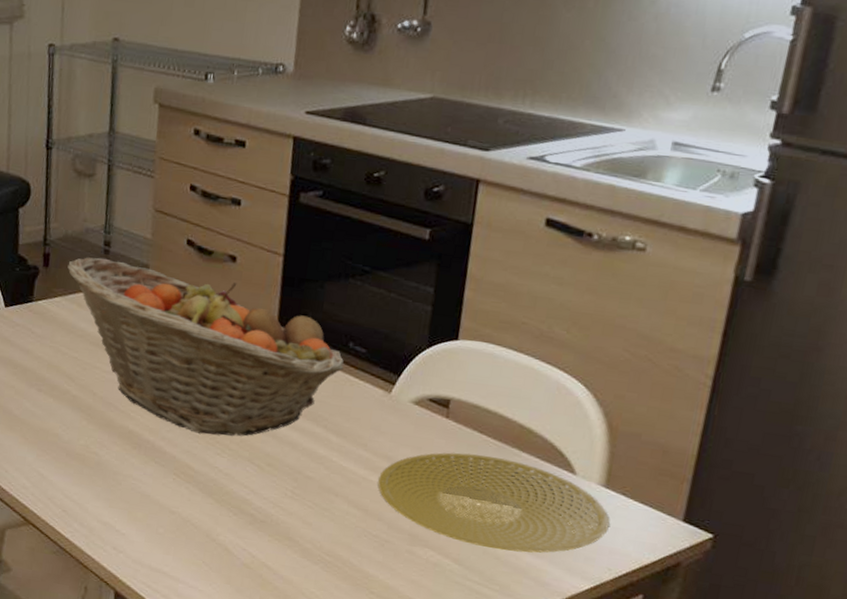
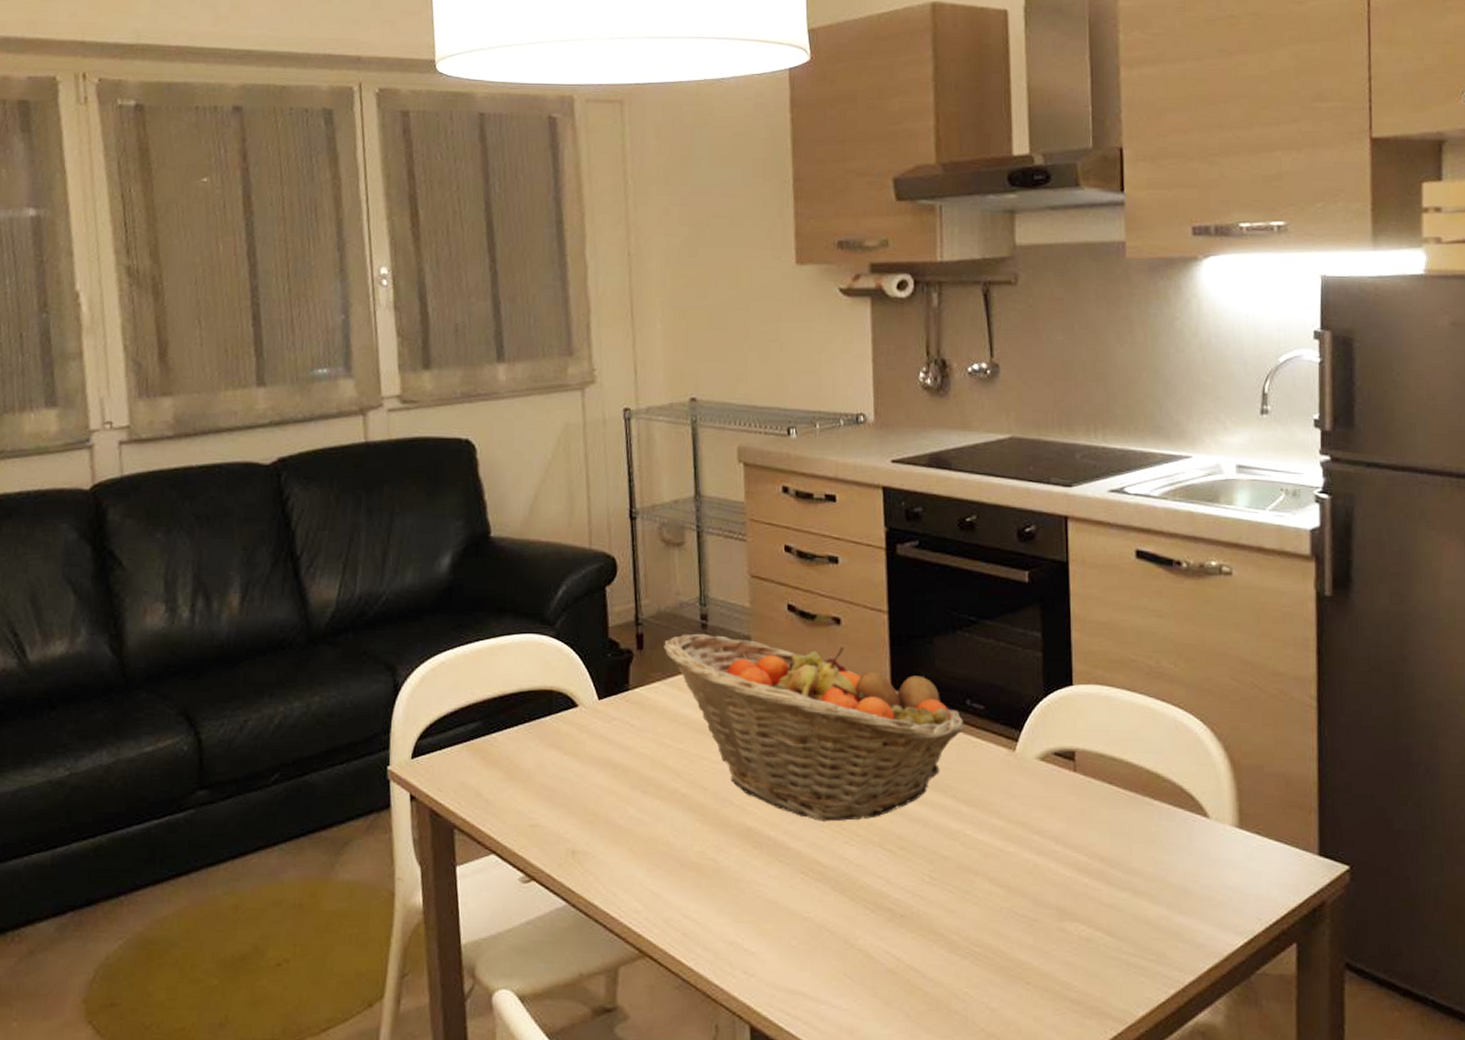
plate: present [377,452,610,553] -> none [1016,808,1251,914]

